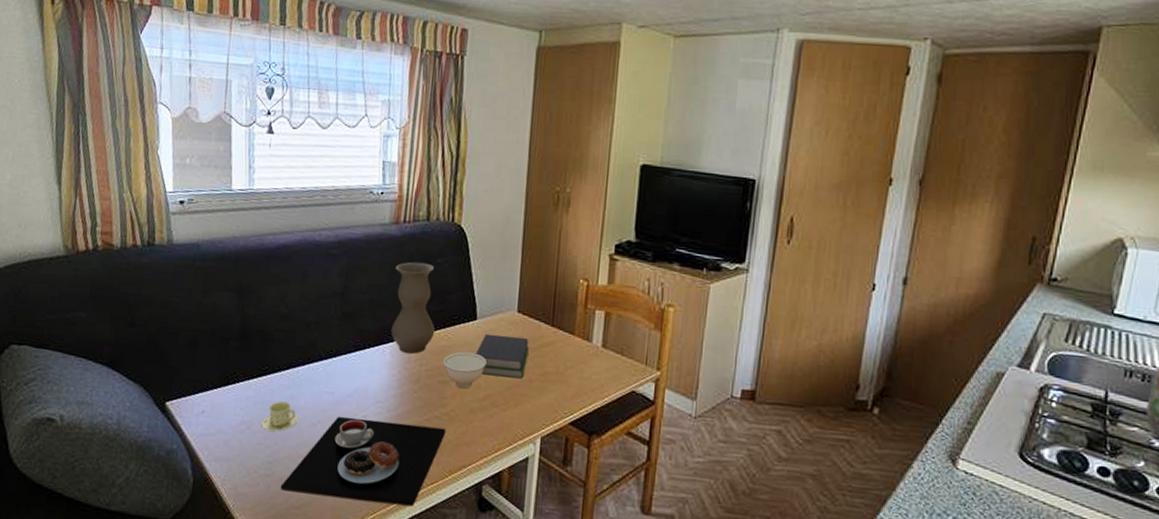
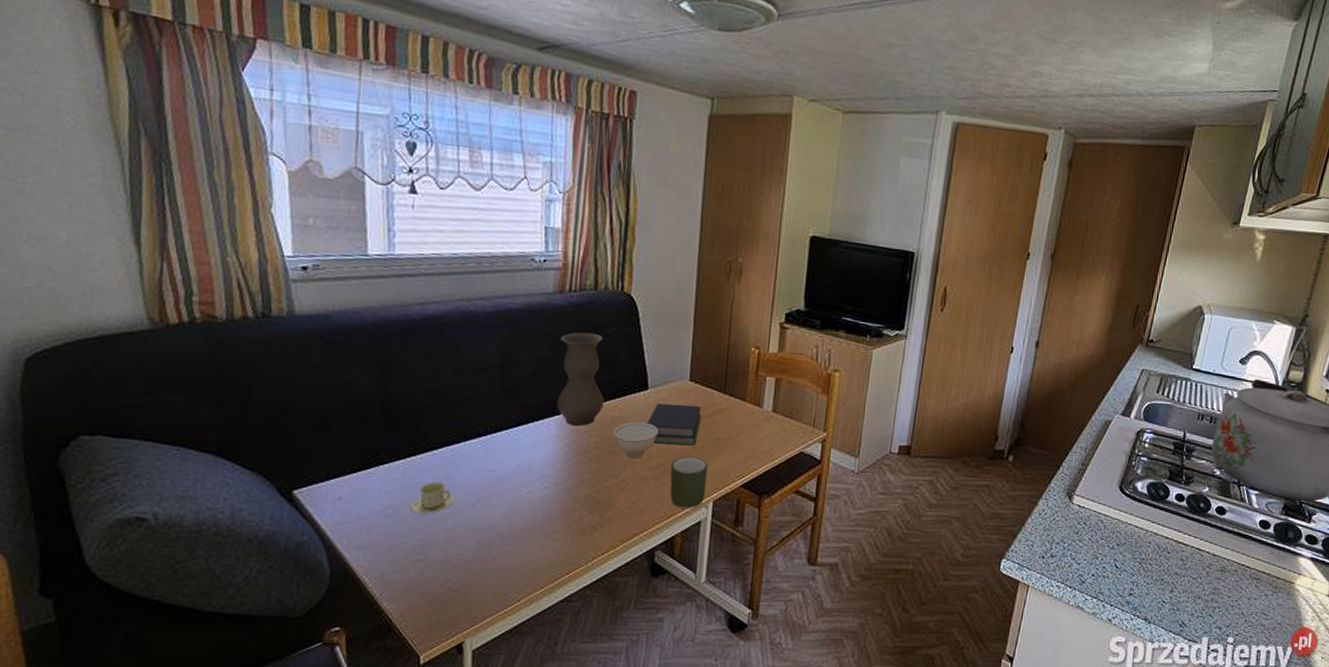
place setting: present [280,416,445,507] -> none [435,493,616,578]
mug: none [497,389,536,444] -> present [669,456,709,509]

